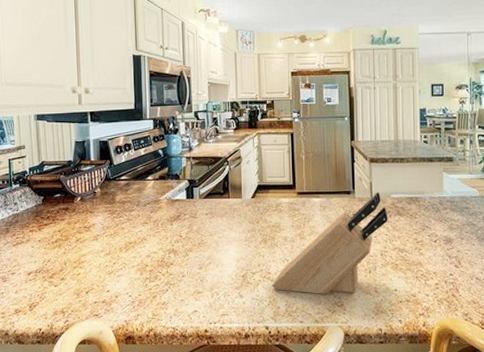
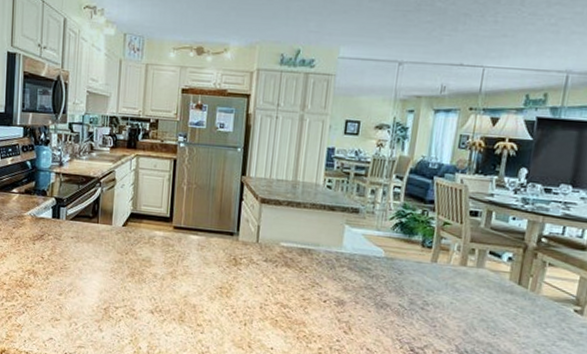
knife block: present [272,192,388,294] -> none [135,237,274,345]

